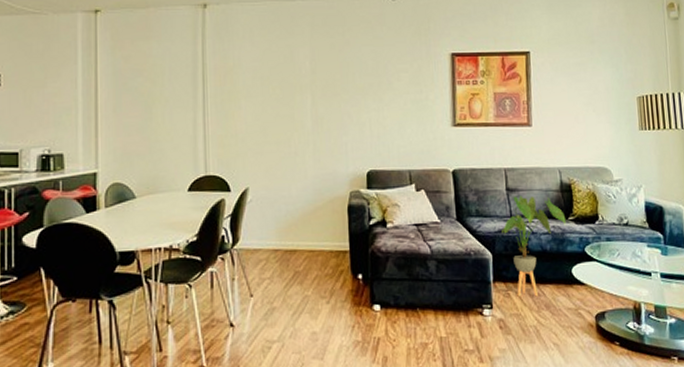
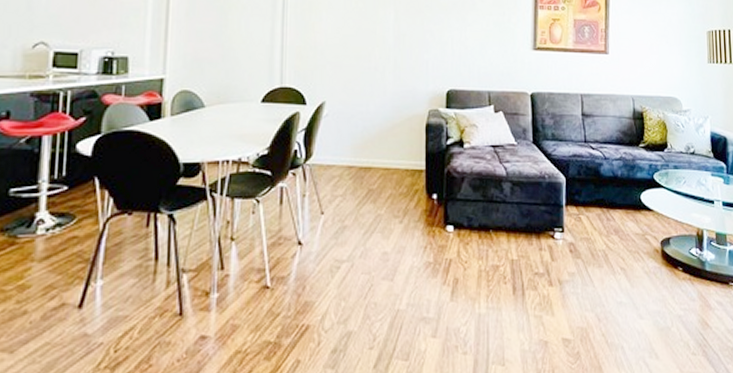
house plant: present [501,196,566,297] -> none [576,121,637,222]

